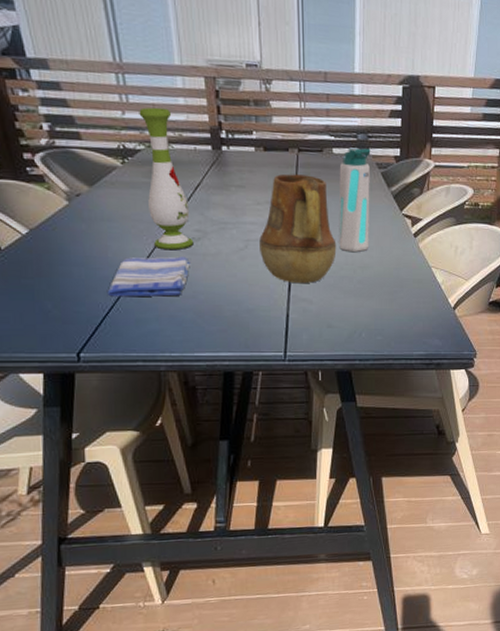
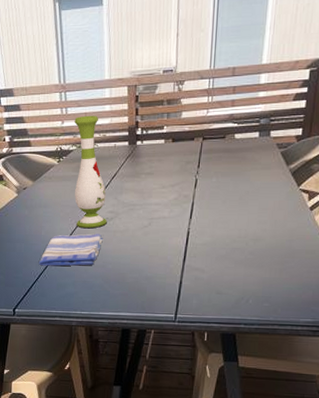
pitcher: present [259,174,337,283] -> none [161,160,231,254]
water bottle: present [338,147,371,253] -> none [234,131,272,227]

